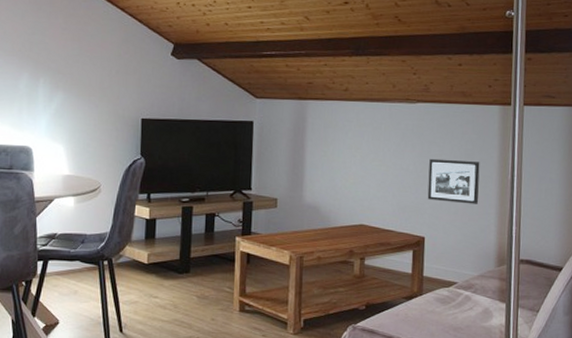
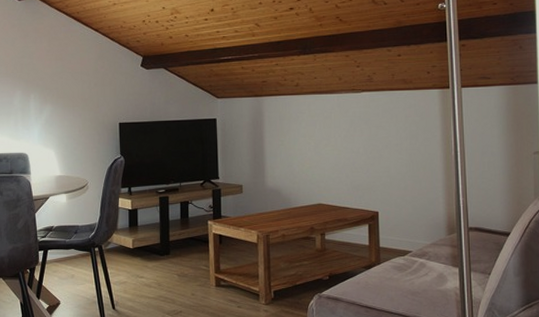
picture frame: present [427,158,480,204] -> none [377,140,425,180]

